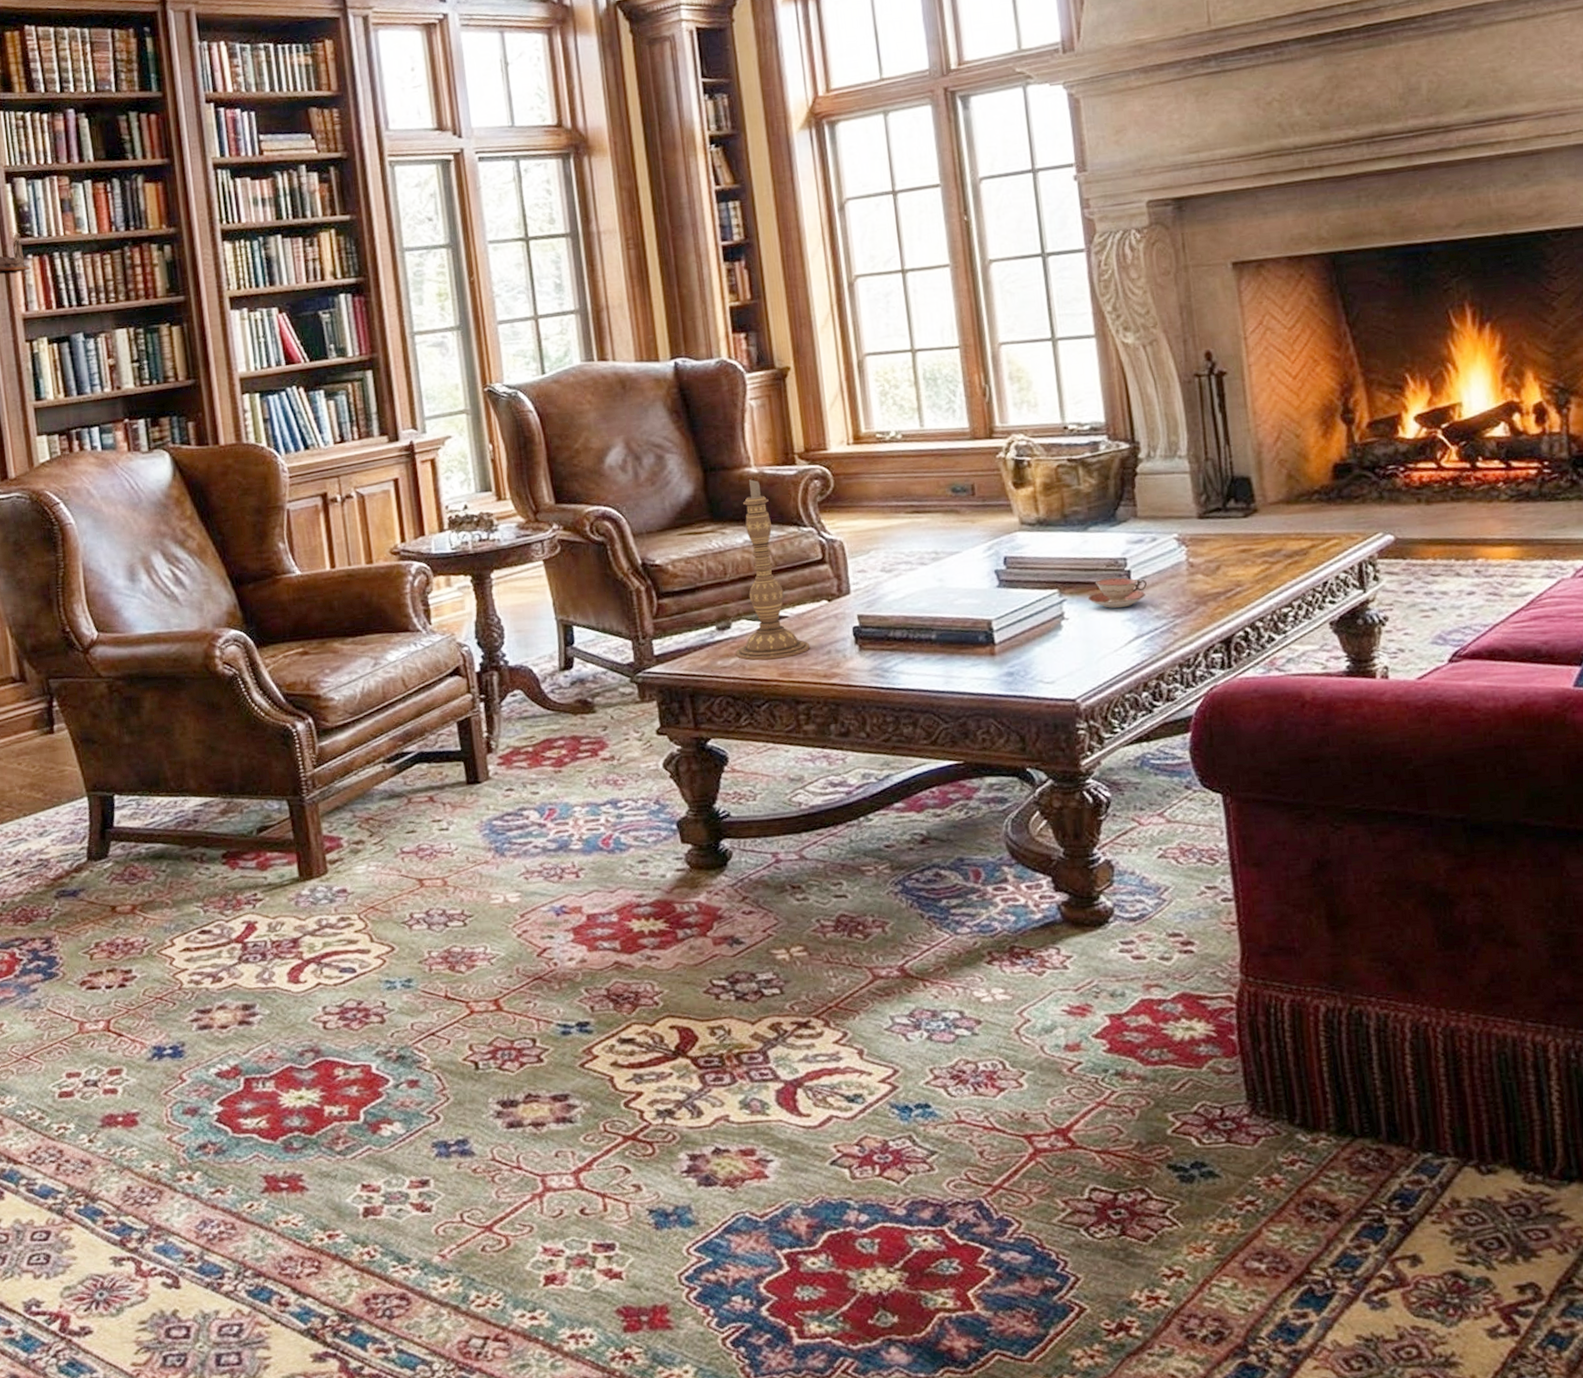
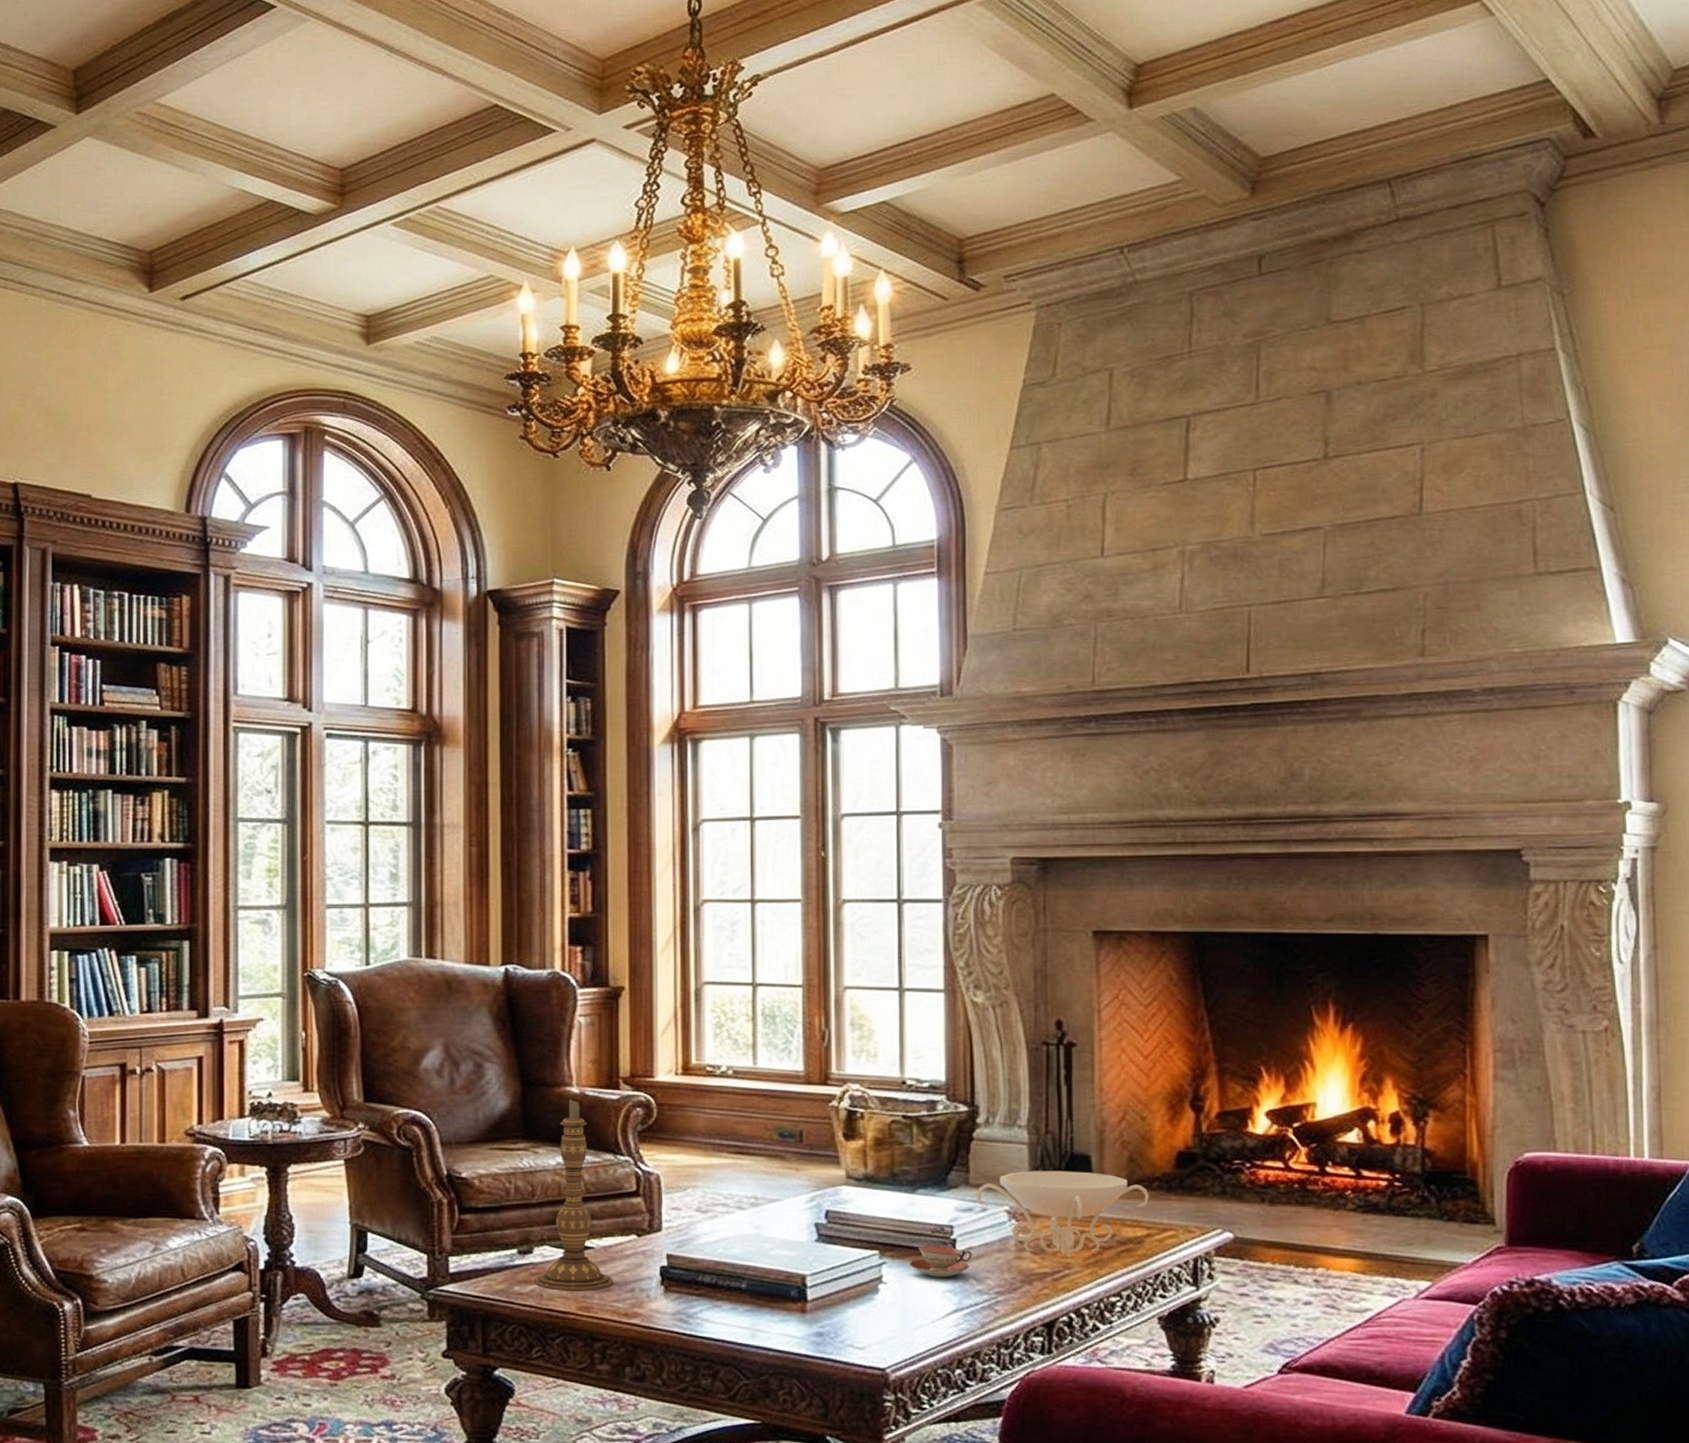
decorative bowl: none [1145,492,1311,577] -> present [976,1171,1149,1258]

